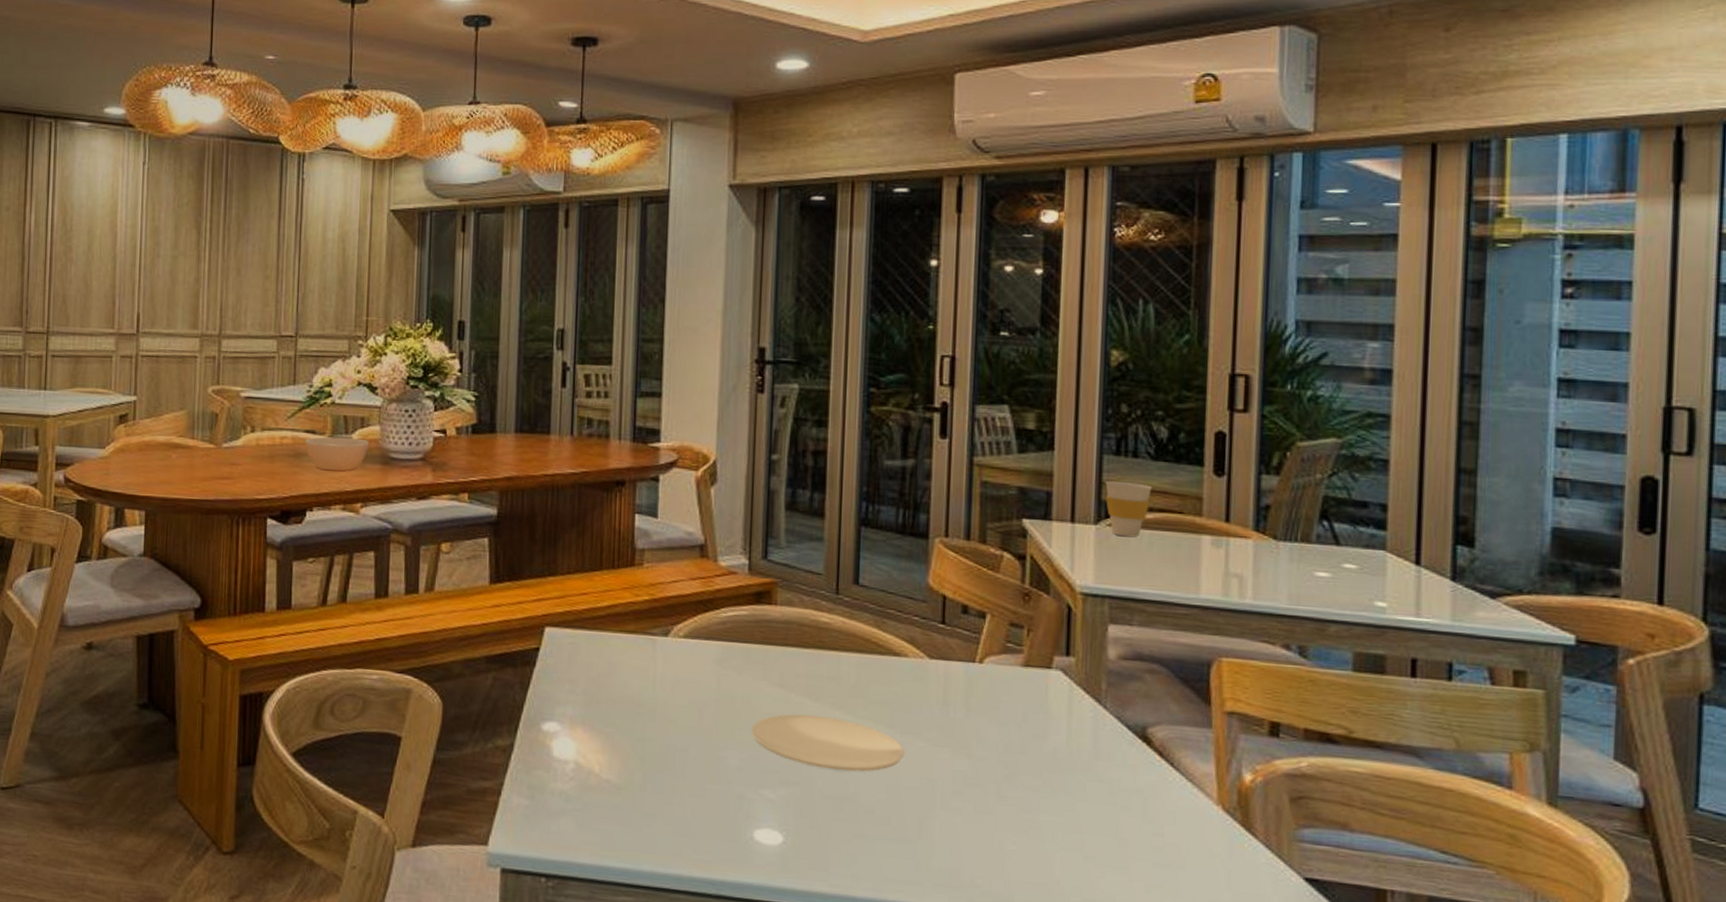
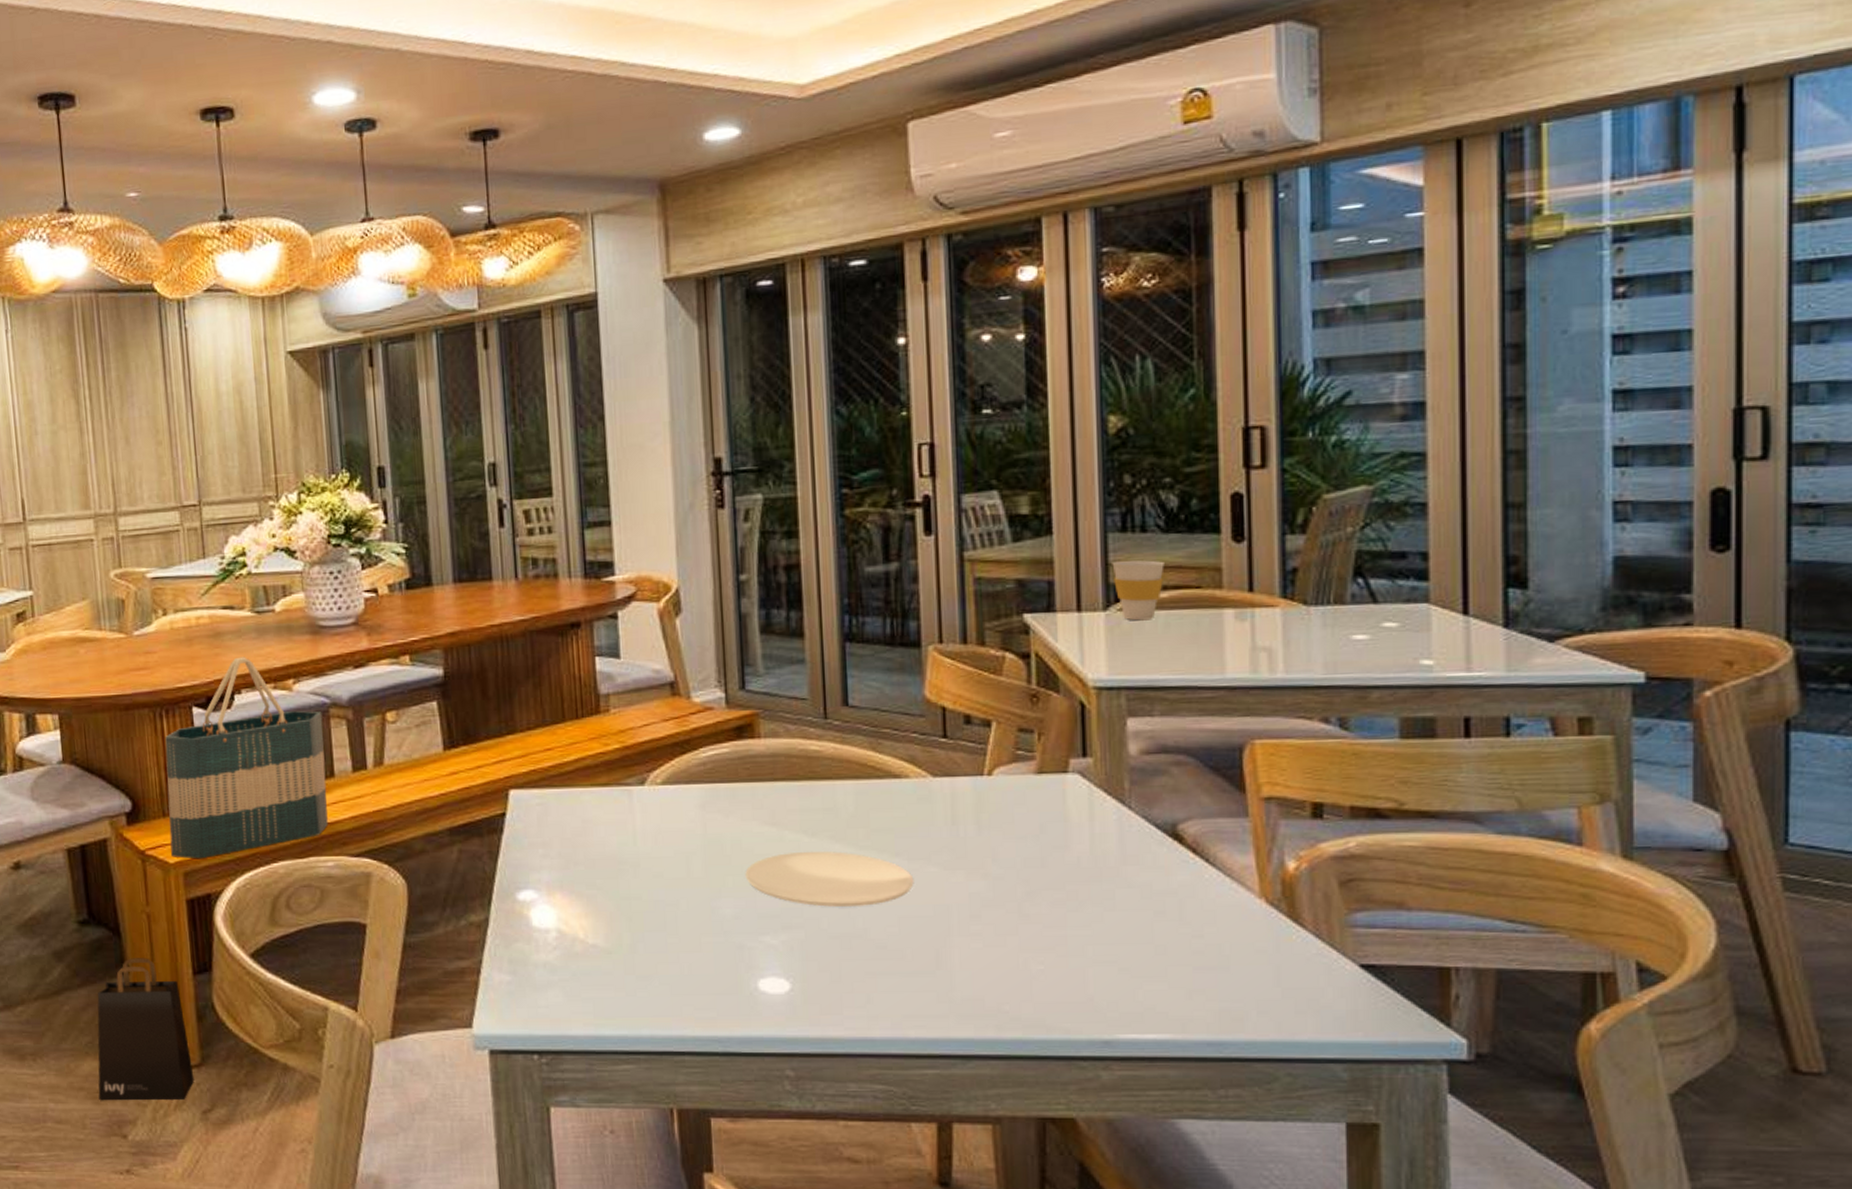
shopping bag: none [136,744,227,884] -> present [97,958,195,1100]
tote bag: none [231,477,384,659] -> present [165,656,328,859]
bowl: present [305,436,369,472] -> none [223,609,295,649]

